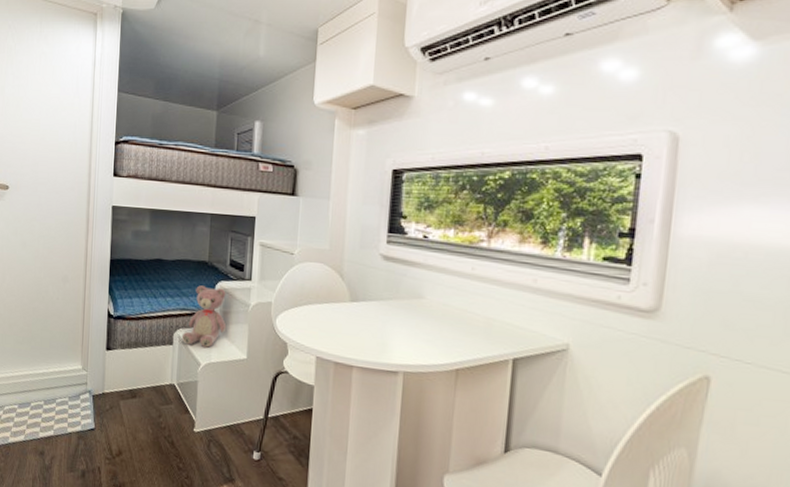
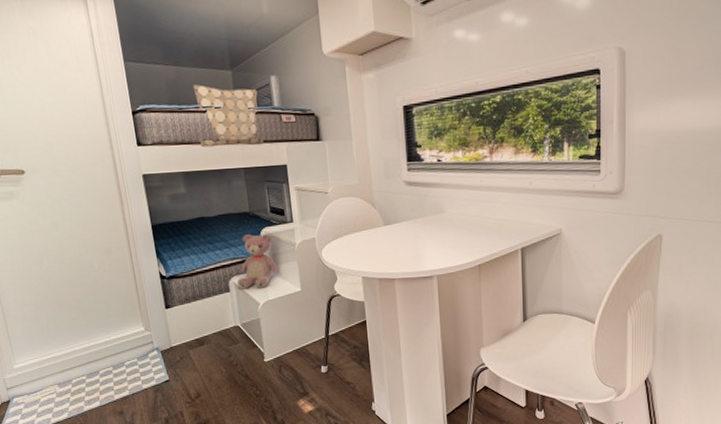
pillow: none [173,122,239,192] -> present [193,84,264,148]

